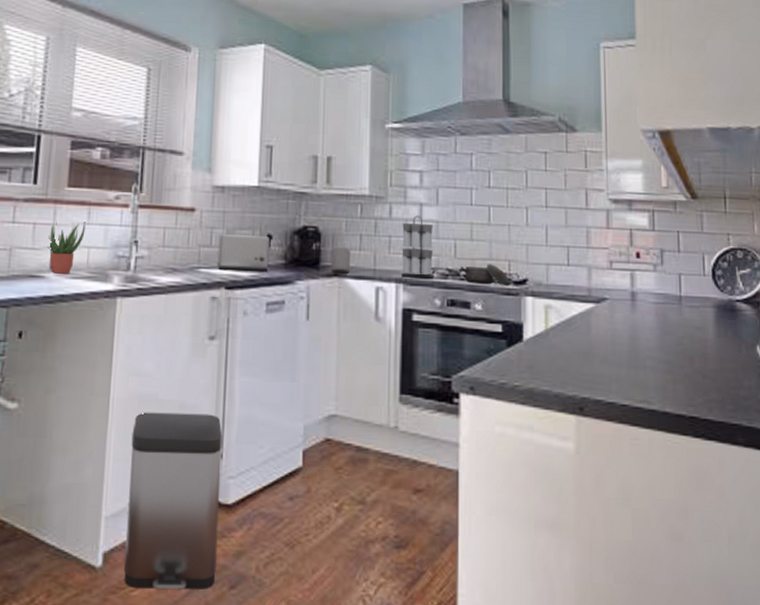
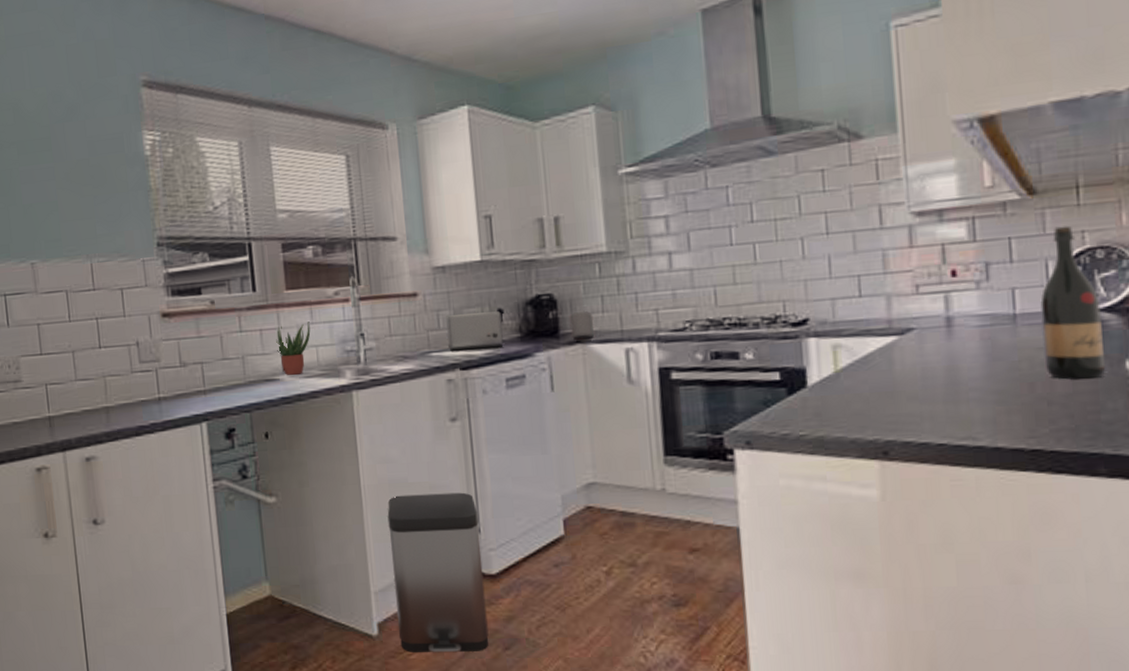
spice rack: present [401,215,435,280] -> none [649,265,693,336]
cooking pot: present [460,264,510,287] -> none [723,307,787,333]
wine bottle: none [698,227,743,358] -> present [1040,225,1106,379]

